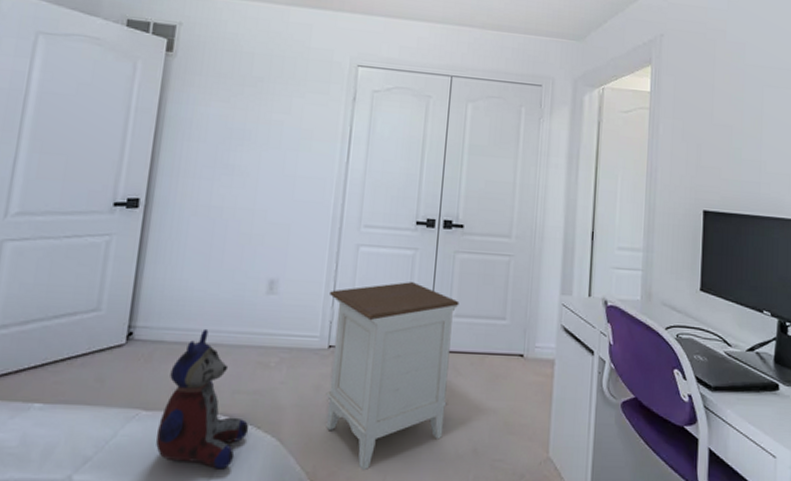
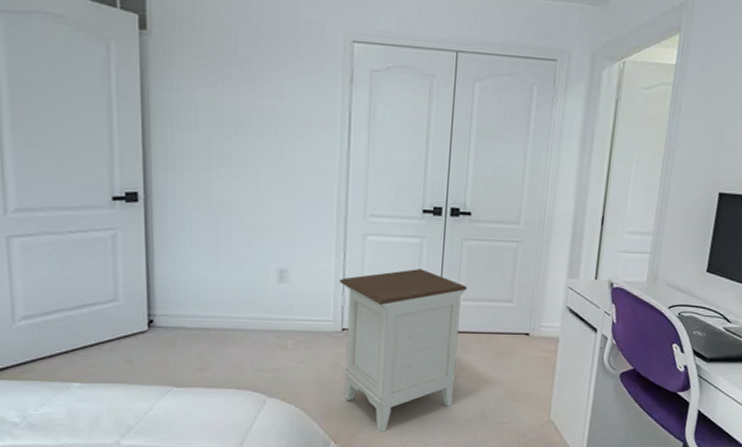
stuffed bear: present [156,328,249,470] -> none [191,315,274,434]

